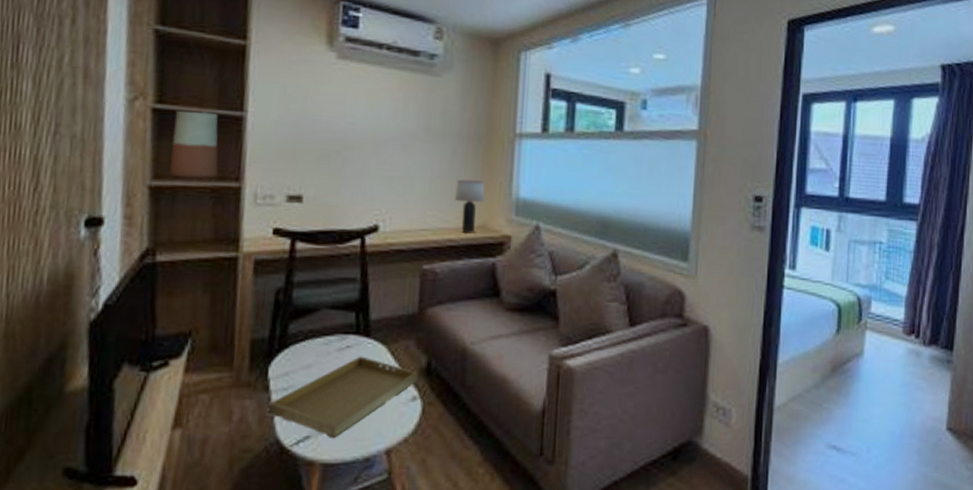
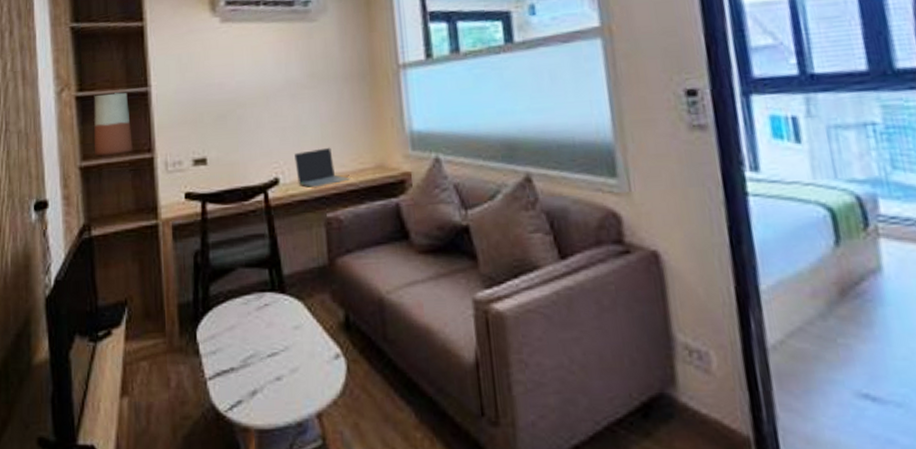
tray: present [268,356,419,439] -> none [201,314,339,402]
laptop: none [398,201,453,240] -> present [294,147,351,188]
table lamp: present [455,179,485,234] -> none [346,118,378,176]

